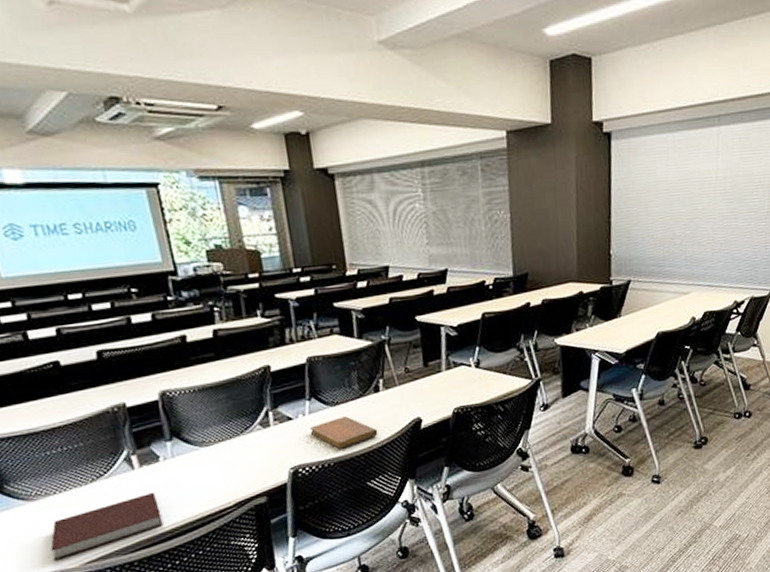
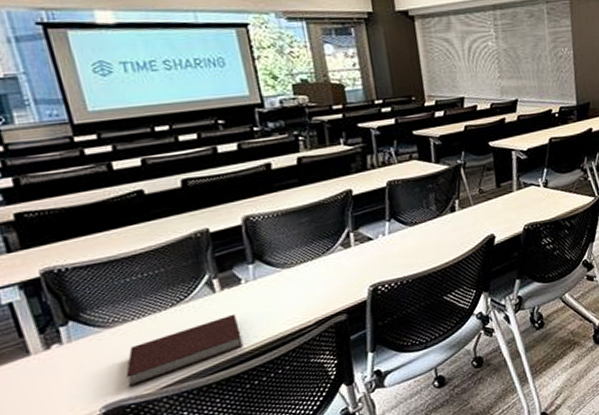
notebook: present [309,416,378,450] -> none [389,235,454,267]

